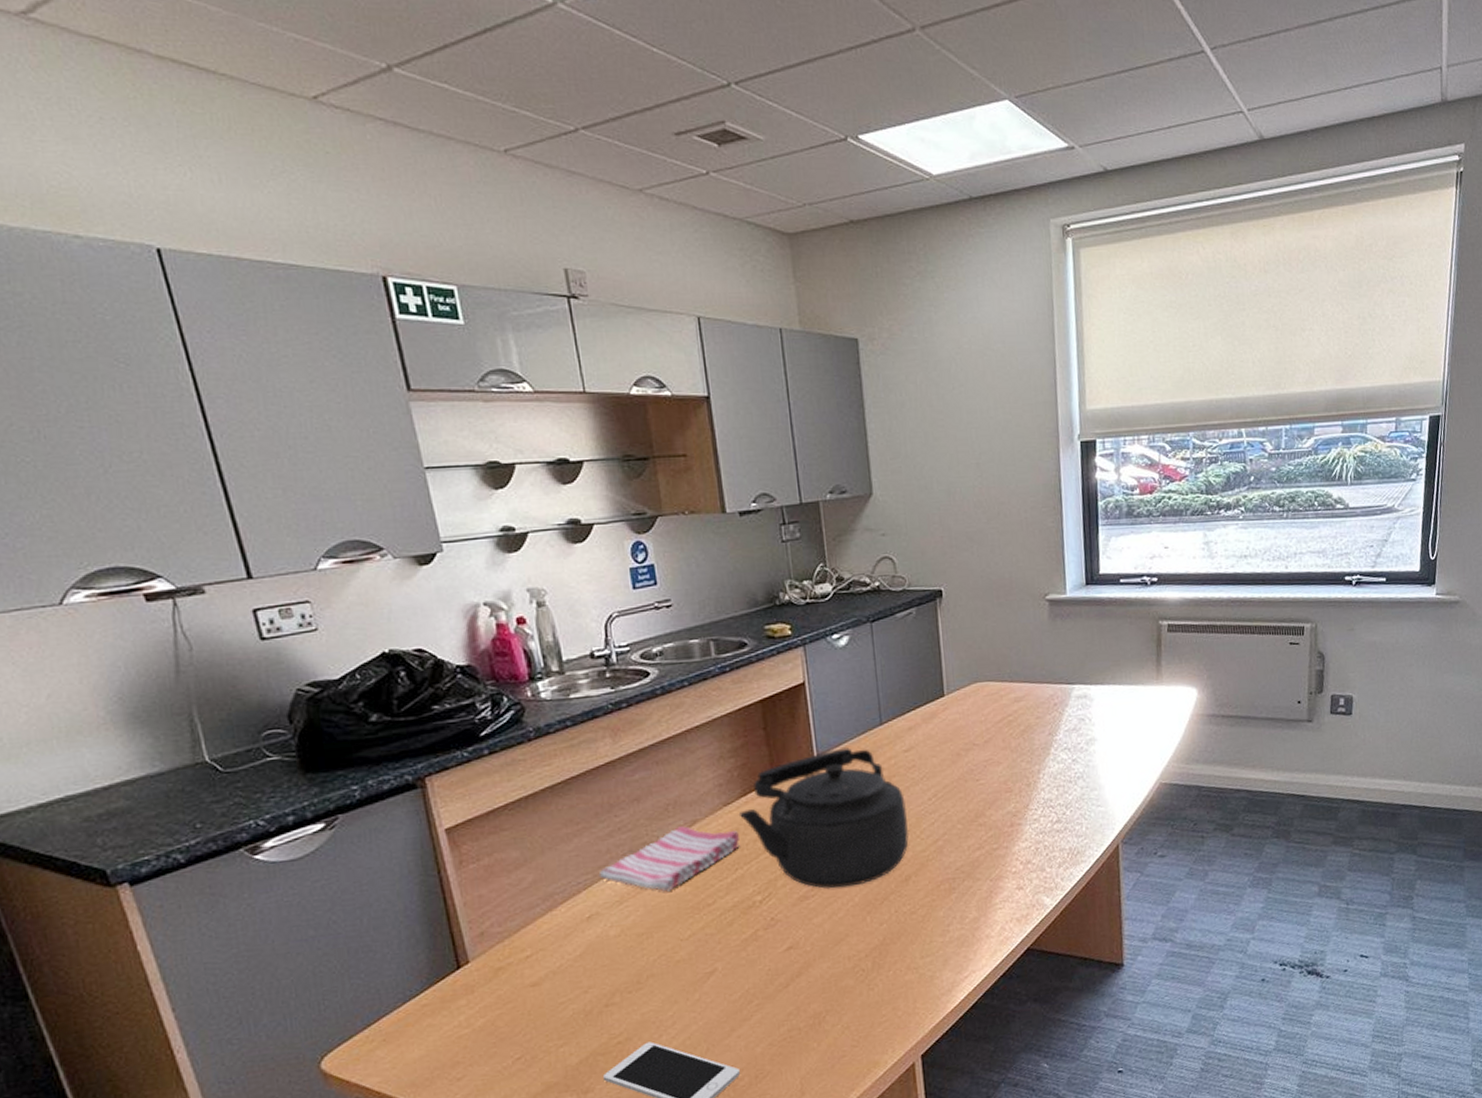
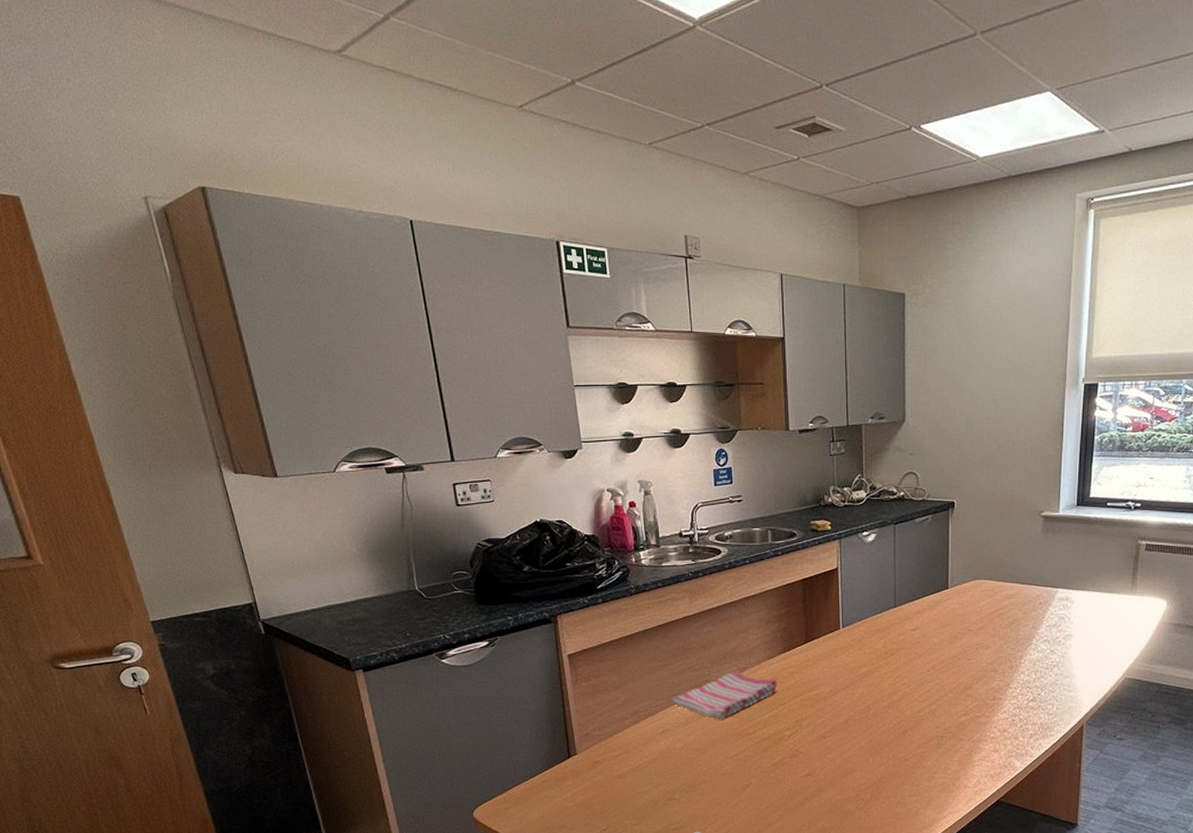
kettle: present [738,747,910,889] -> none [778,623,910,733]

